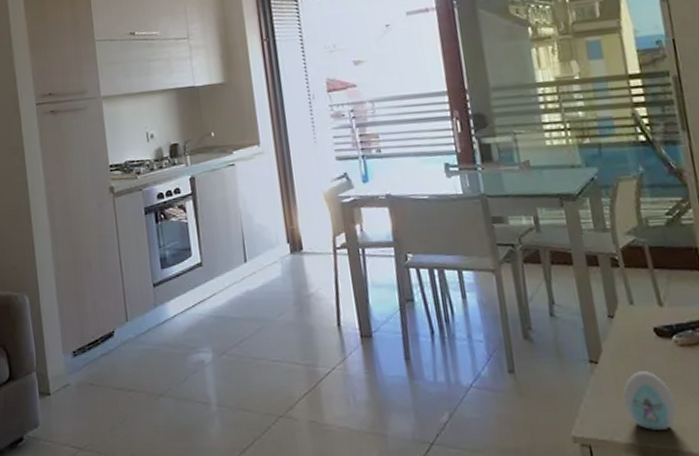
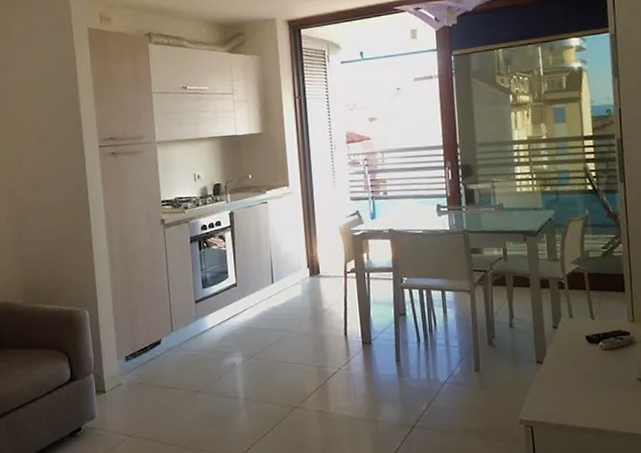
decorative egg: present [623,371,678,430] -> none [559,369,598,414]

